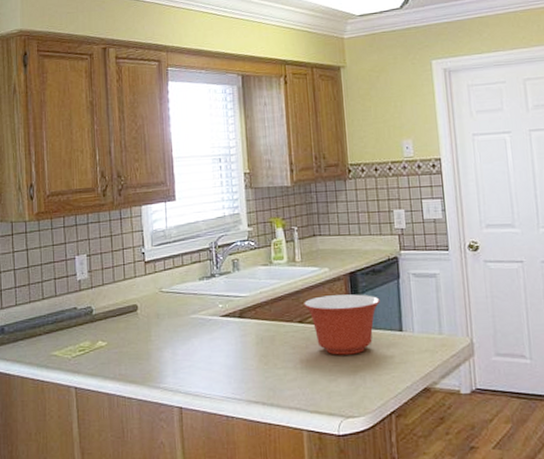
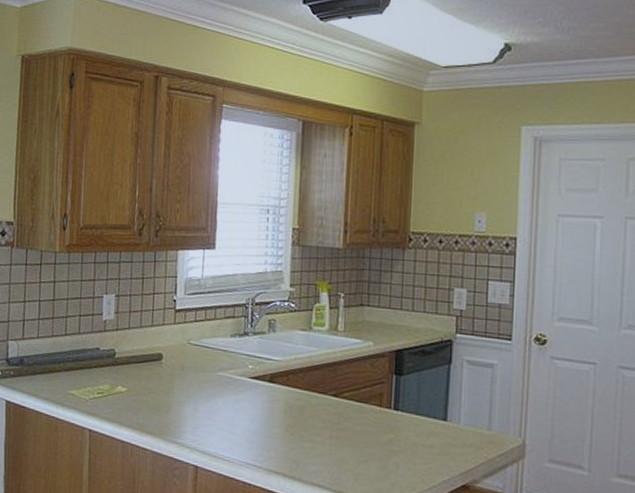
mixing bowl: present [304,294,380,355] -> none [341,371,426,438]

